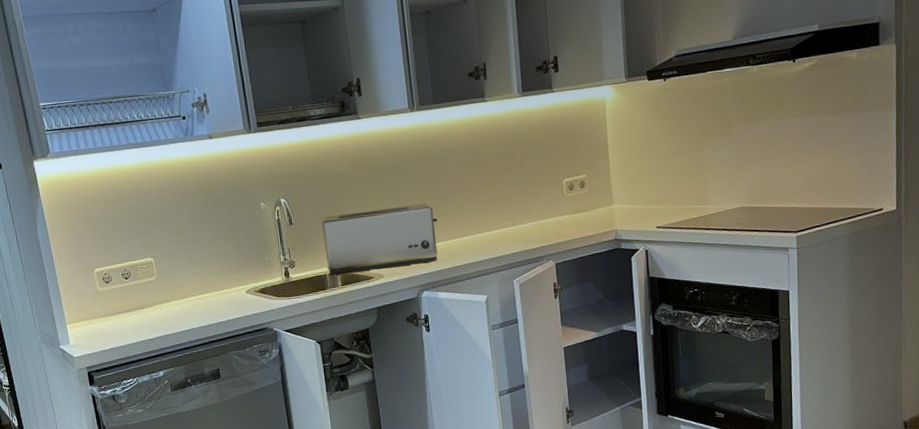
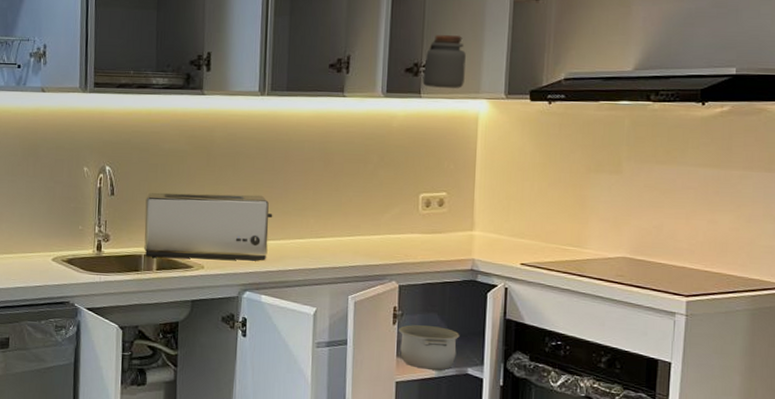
jar: none [552,30,589,82] -> present [422,35,466,88]
cooking pot: none [560,293,613,333] -> present [399,325,460,370]

